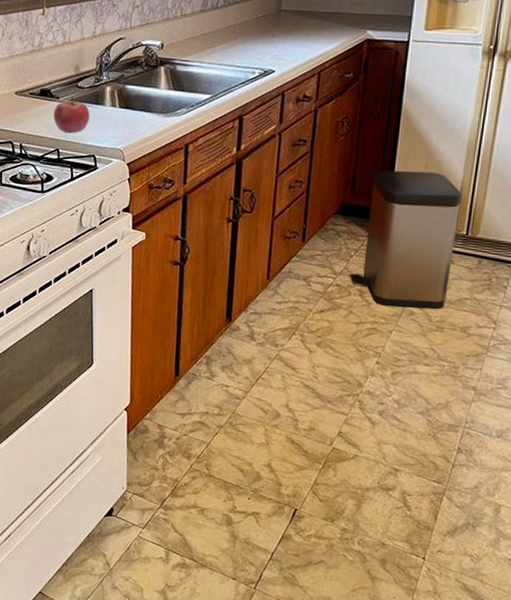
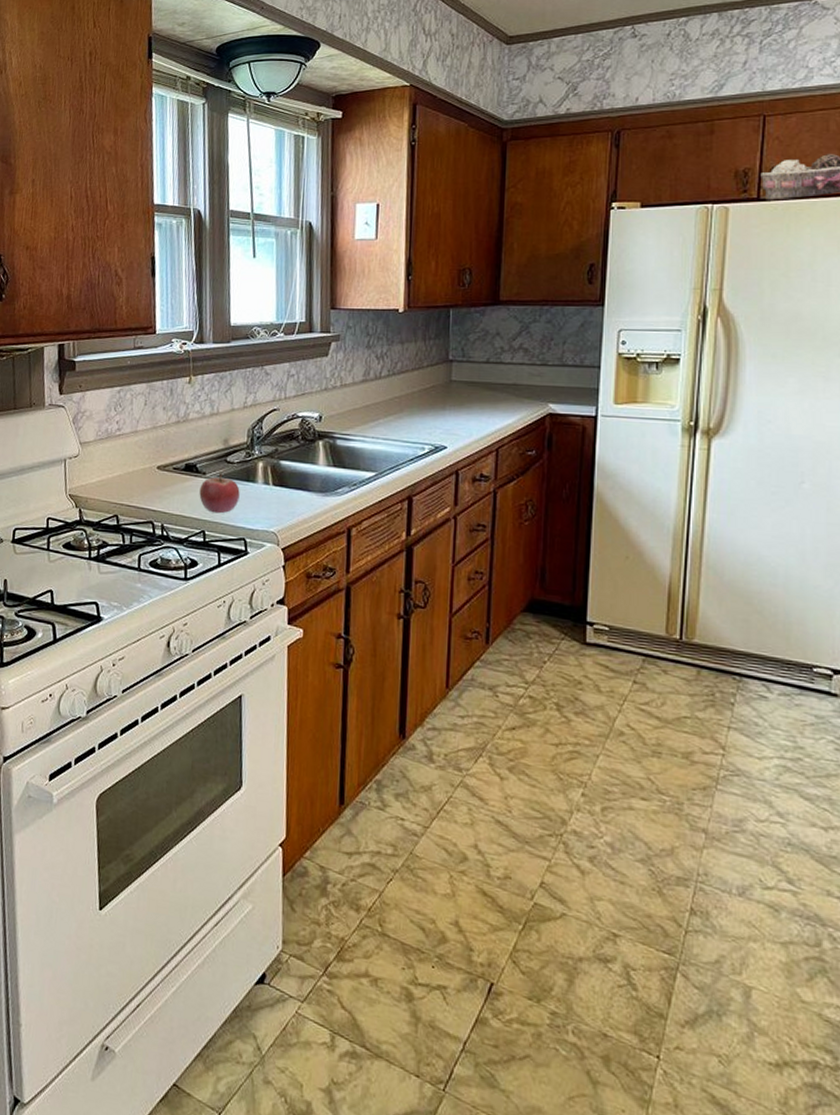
pedal bin: present [349,170,462,310] -> none [543,561,671,730]

